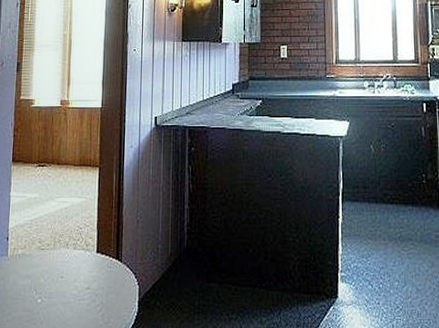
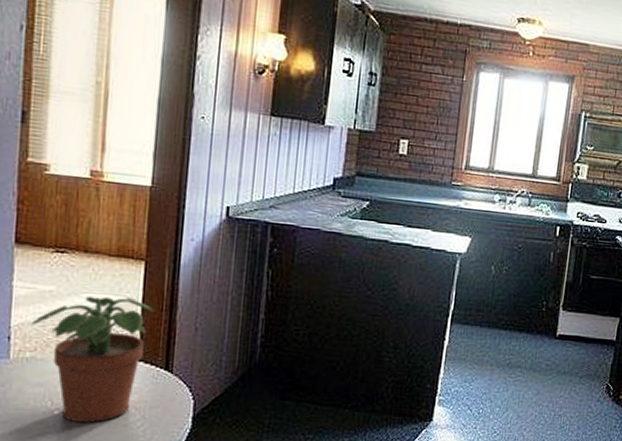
potted plant: none [23,198,107,309] -> present [32,296,155,423]

